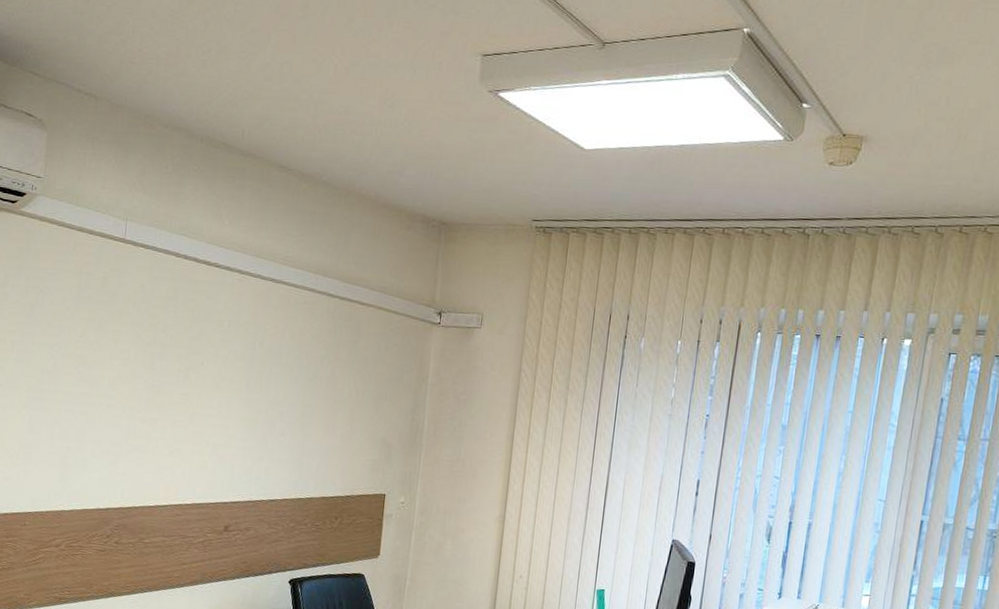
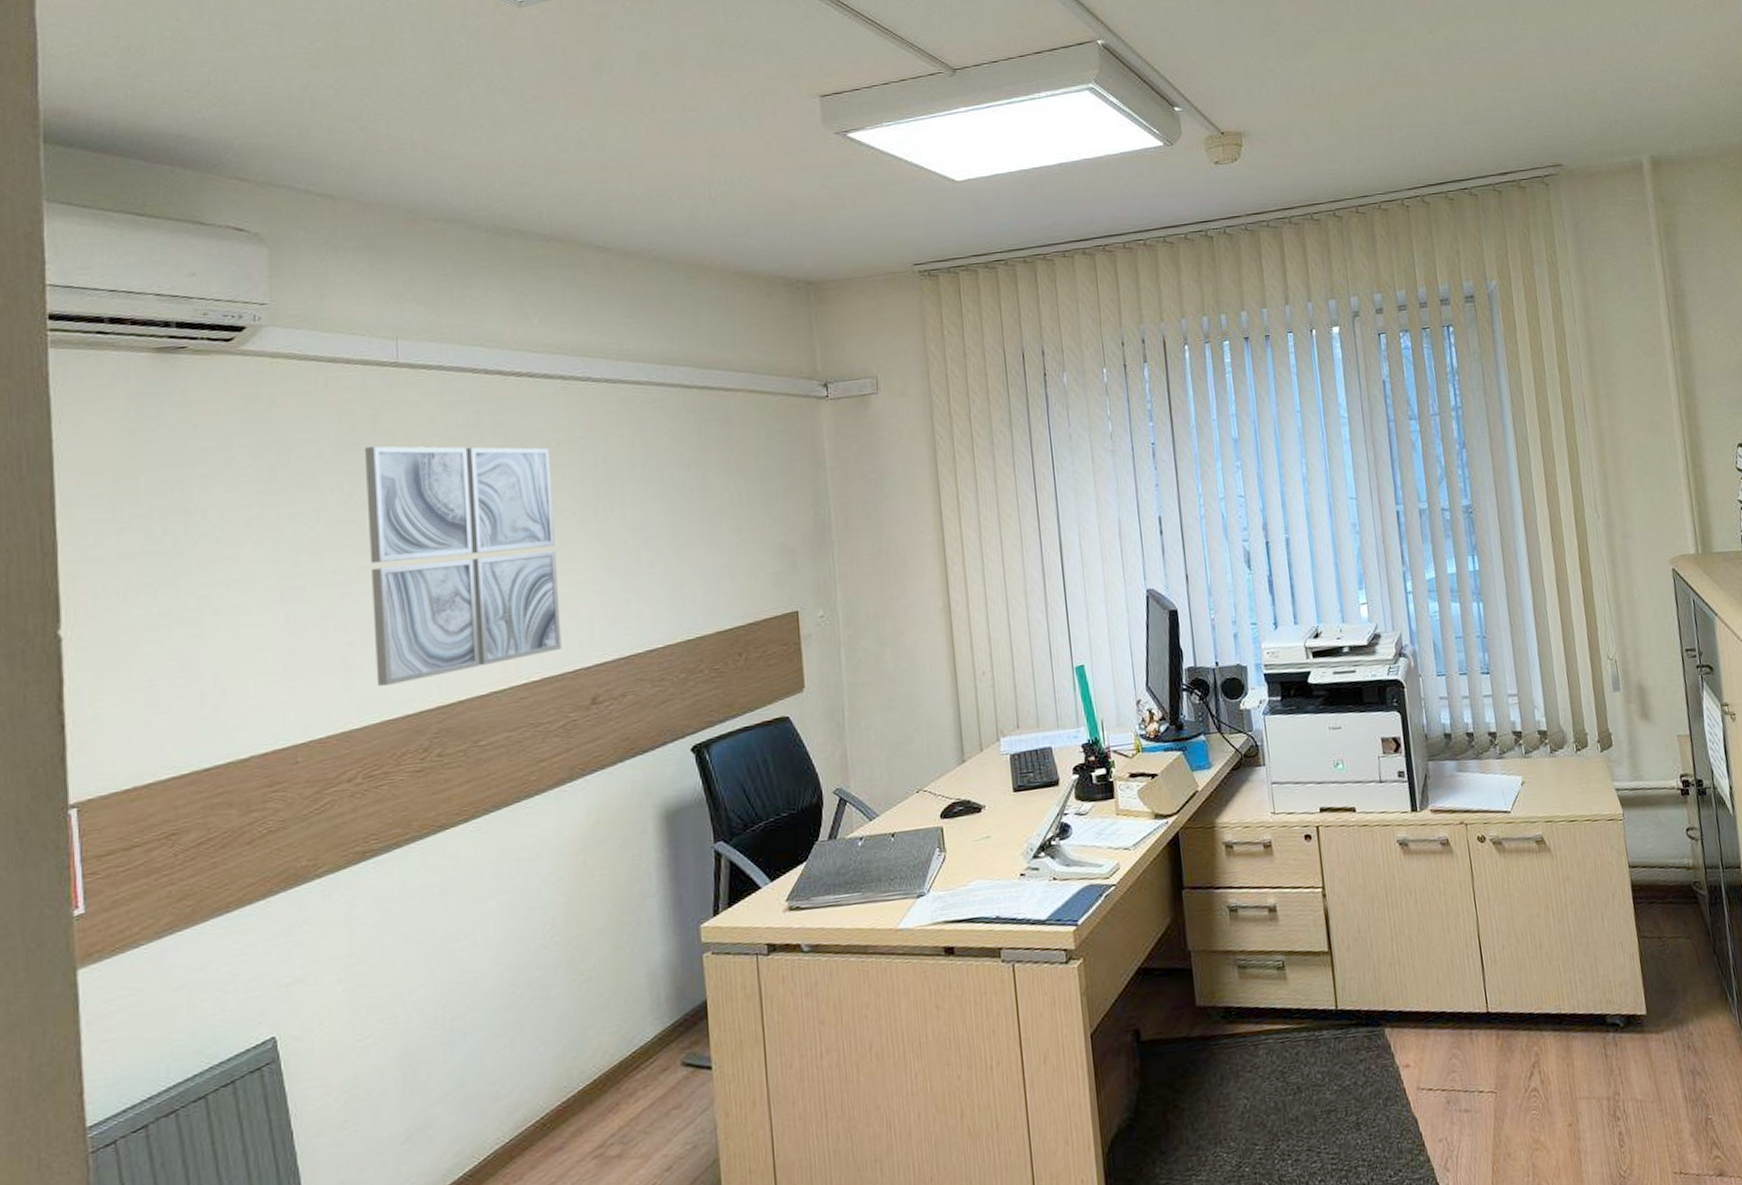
wall art: none [82,302,222,485] -> present [364,446,562,686]

